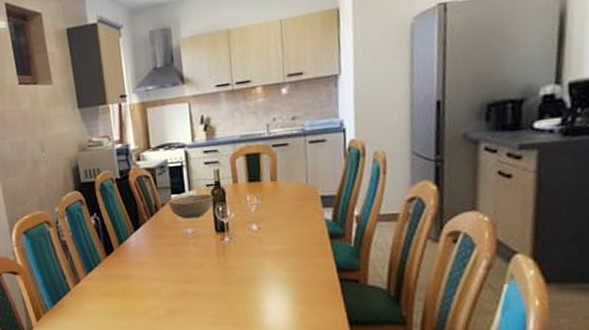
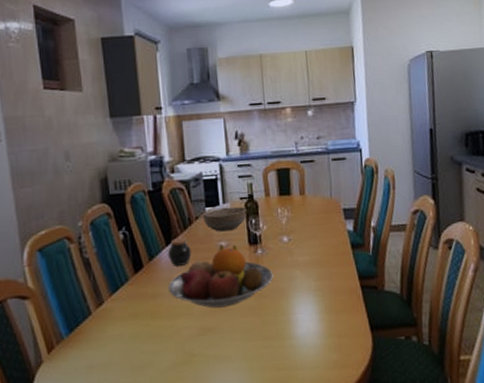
jar: none [136,224,159,251] -> present [168,238,192,266]
fruit bowl: none [137,231,241,292] -> present [168,244,274,308]

